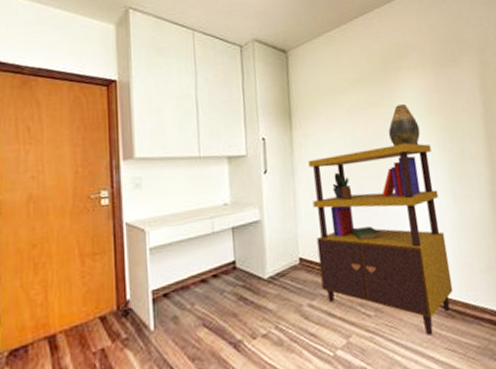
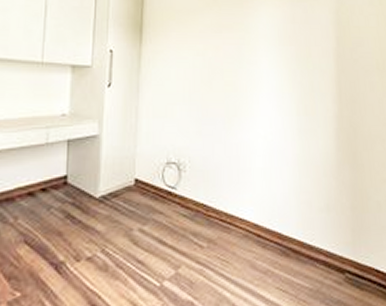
bookcase: present [308,142,453,336] -> none [155,70,290,273]
ceramic vessel: present [389,104,421,147] -> none [240,31,271,73]

